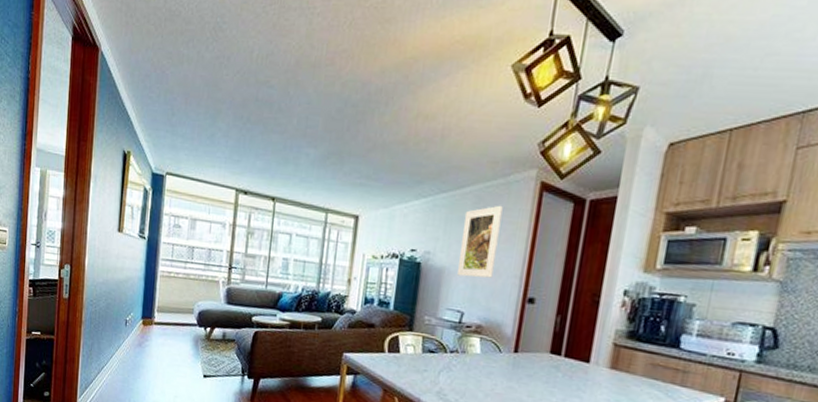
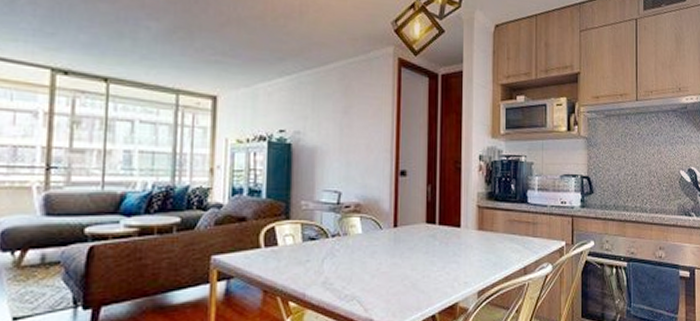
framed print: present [457,205,503,278] -> none [329,81,367,155]

